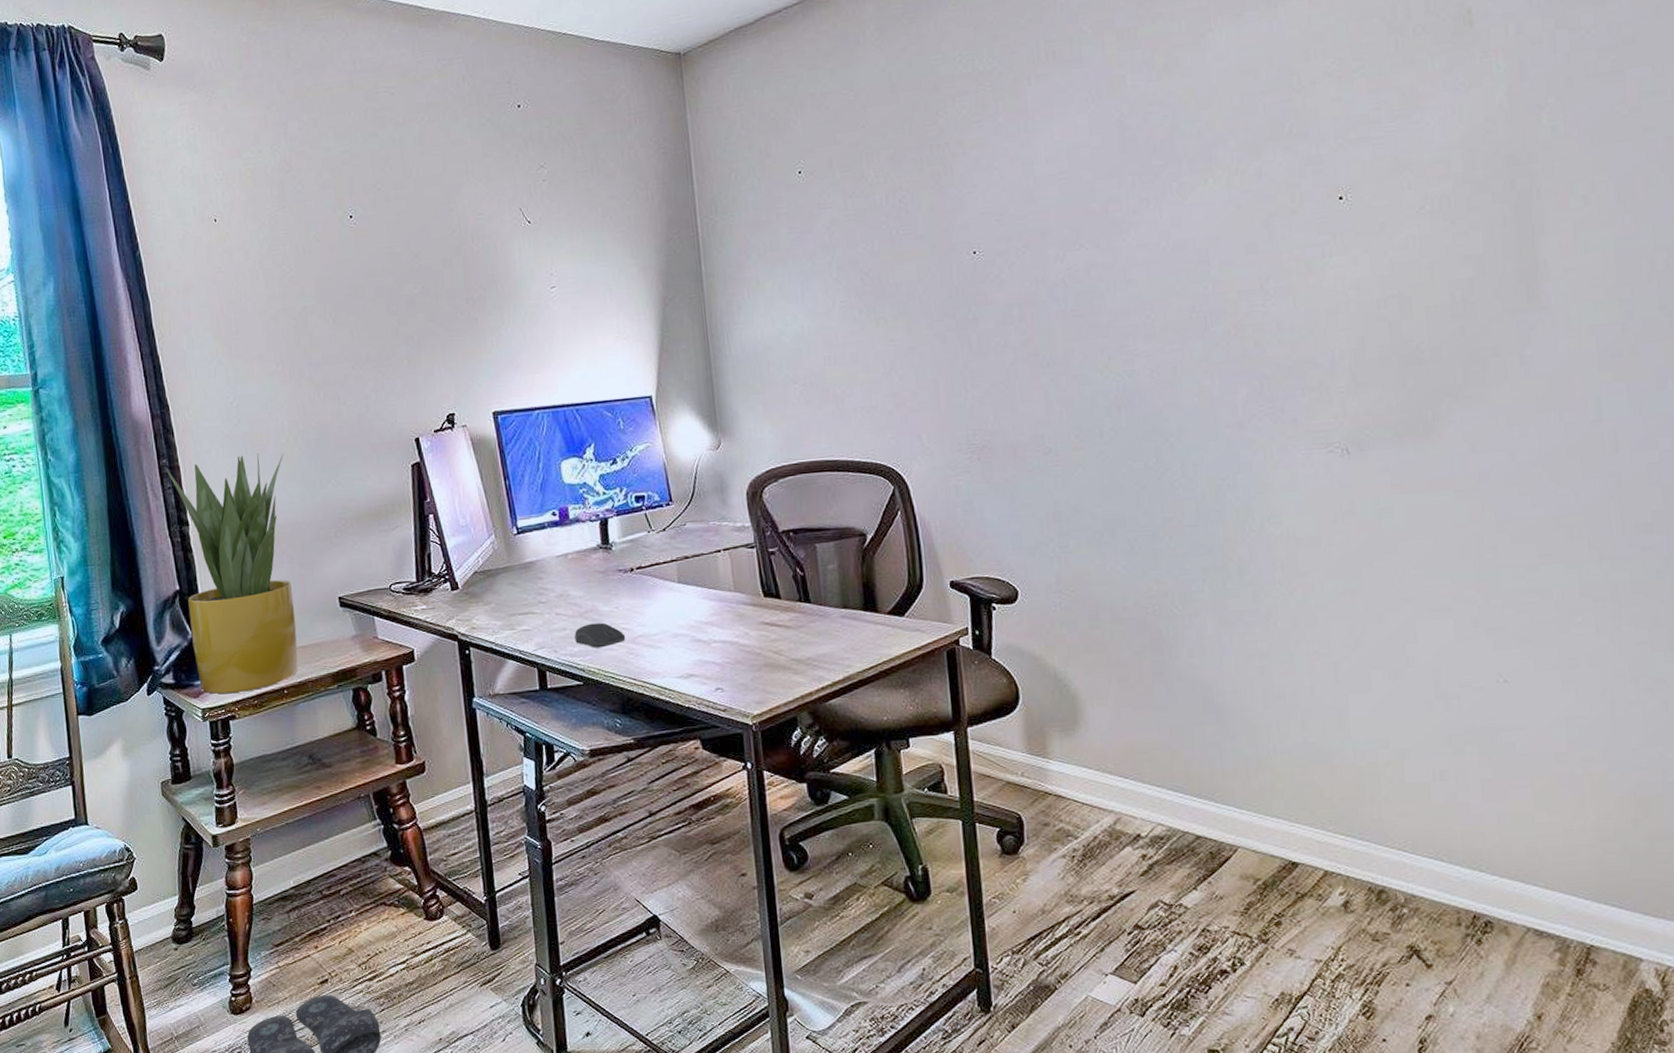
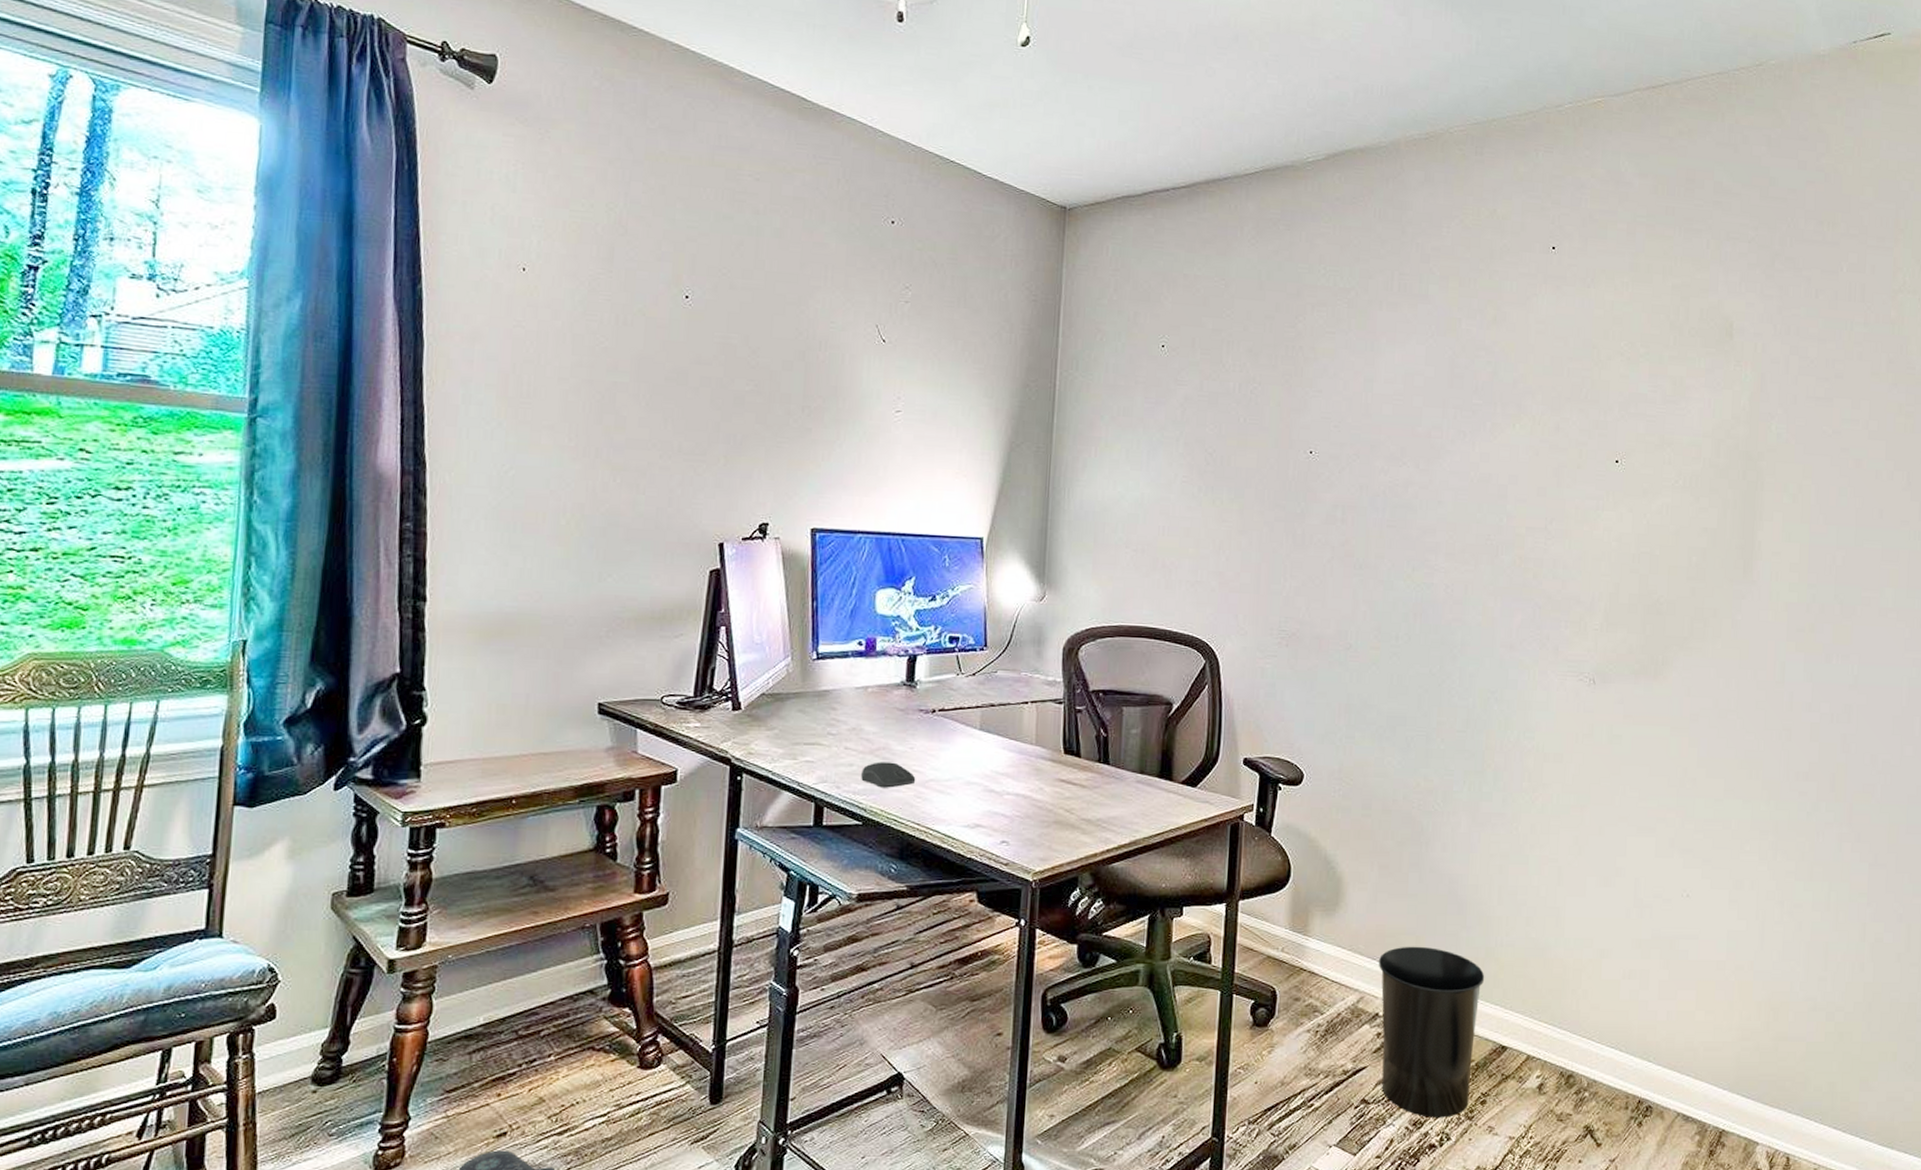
planter: present [165,453,298,694] -> none [404,531,560,798]
waste bin: none [1131,760,1261,942] -> present [1378,946,1485,1118]

